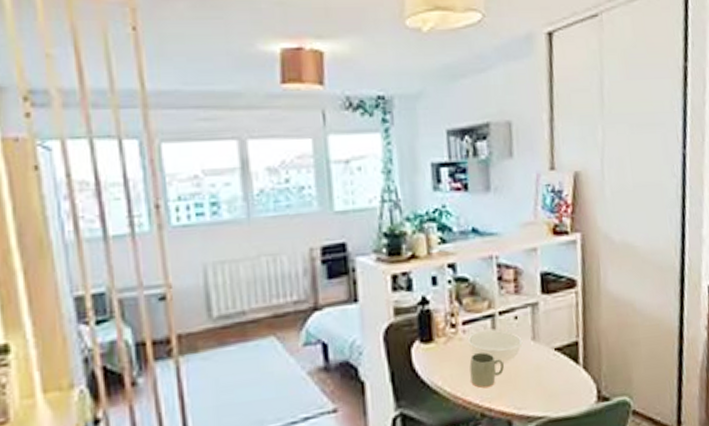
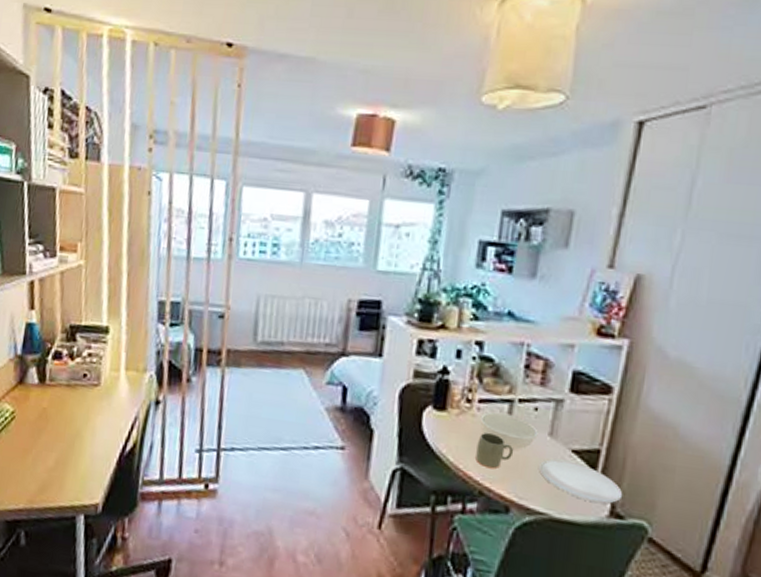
plate: none [530,359,605,393] -> present [539,458,623,504]

